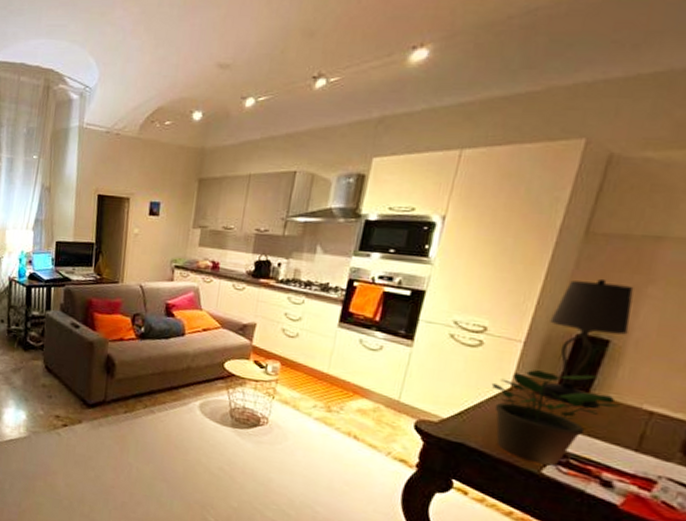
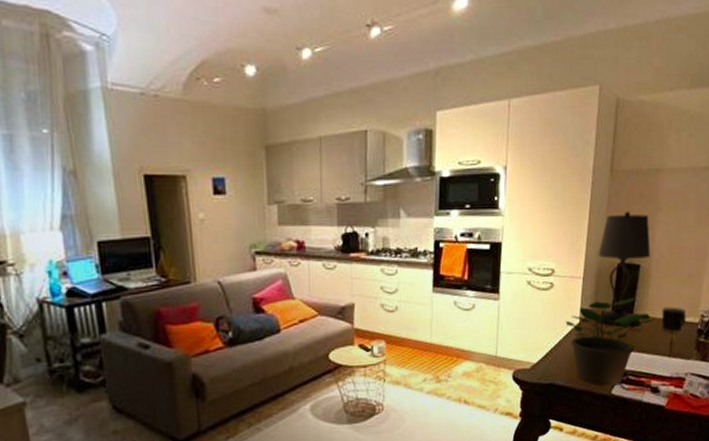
mug: none [629,394,674,428] -> present [661,307,687,334]

